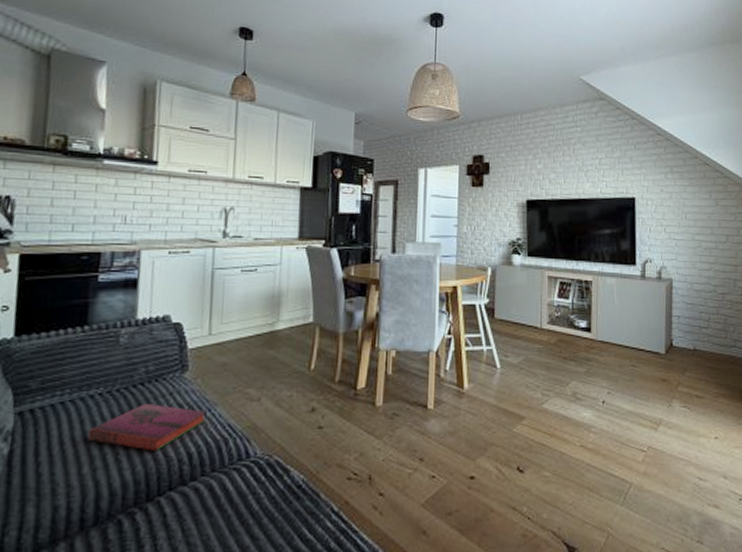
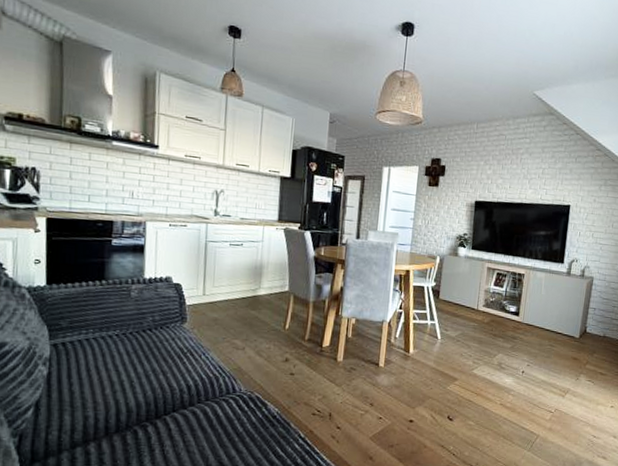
hardback book: present [88,404,205,451] -> none [109,345,200,382]

